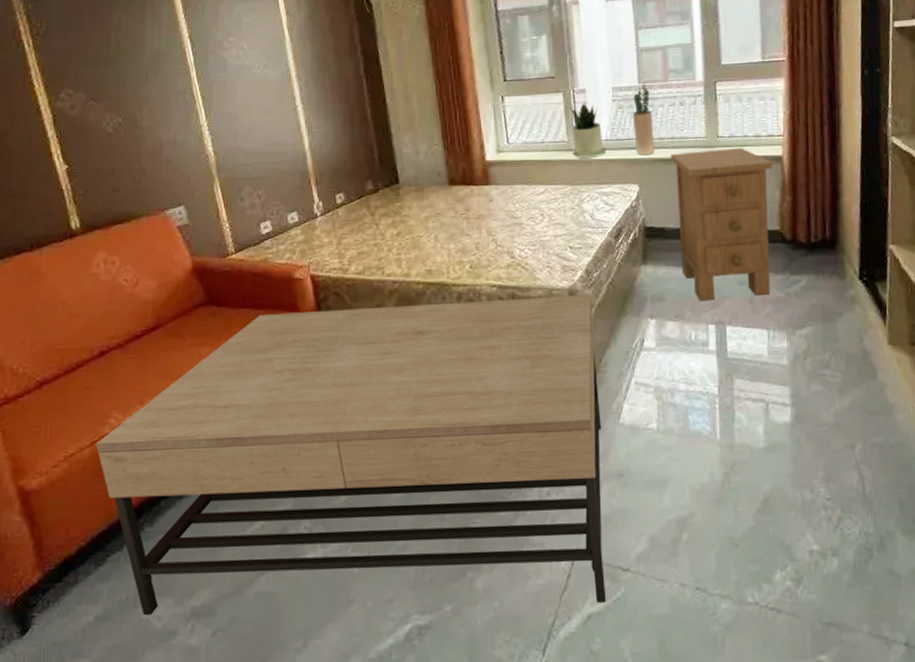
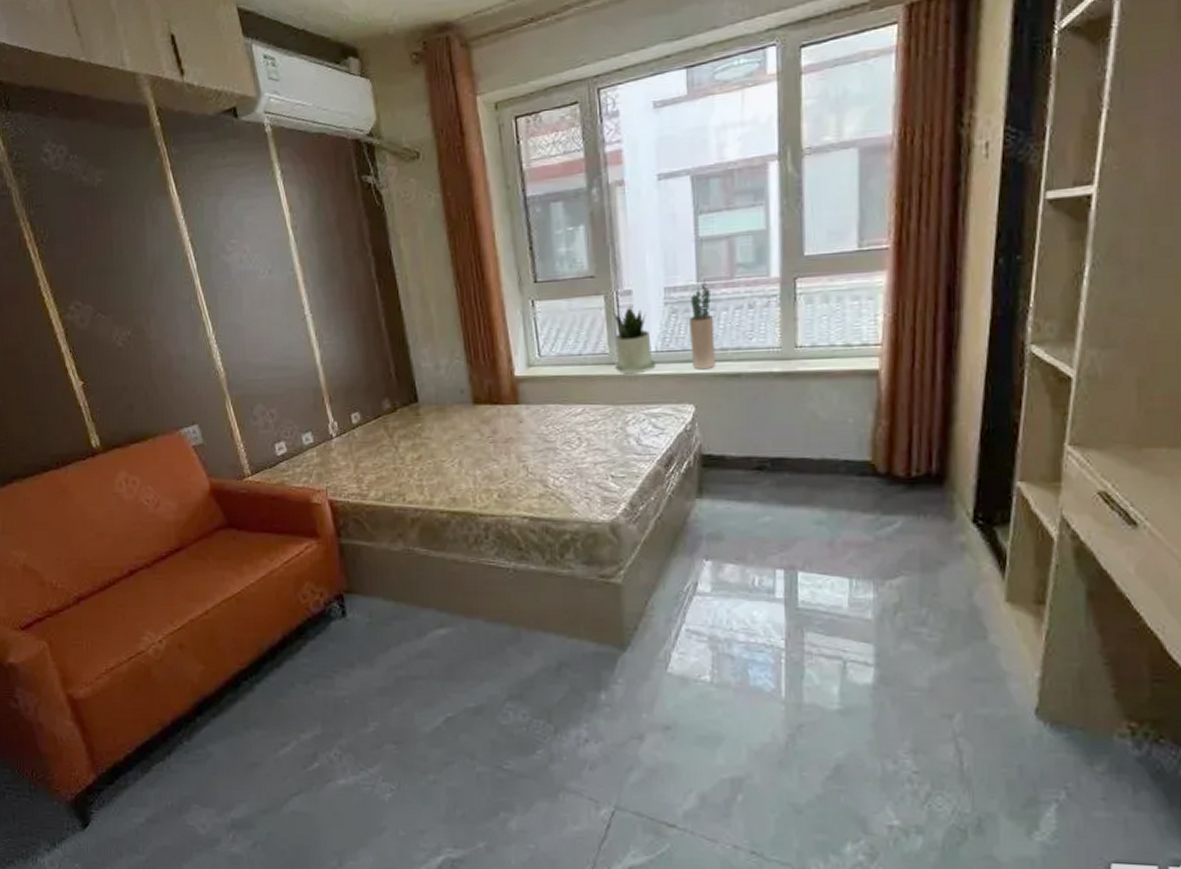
coffee table: present [96,294,606,616] -> none [133,530,649,856]
nightstand: present [670,148,773,301] -> none [734,360,866,542]

